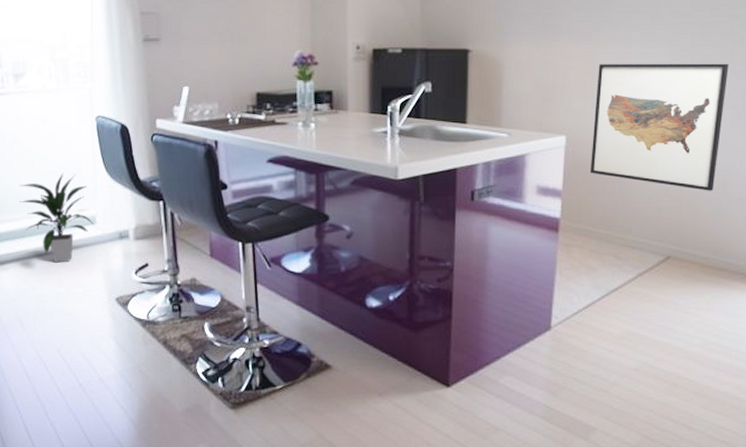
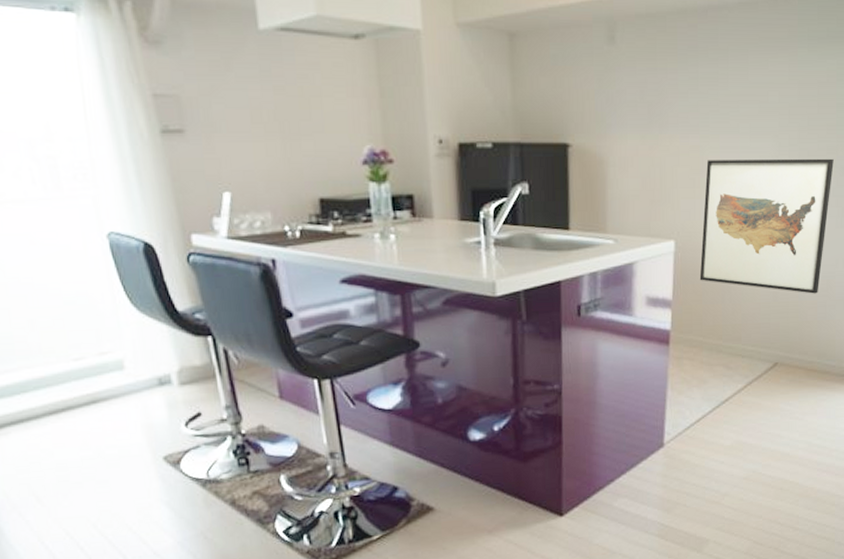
indoor plant: present [19,172,94,263] -> none [9,307,122,421]

